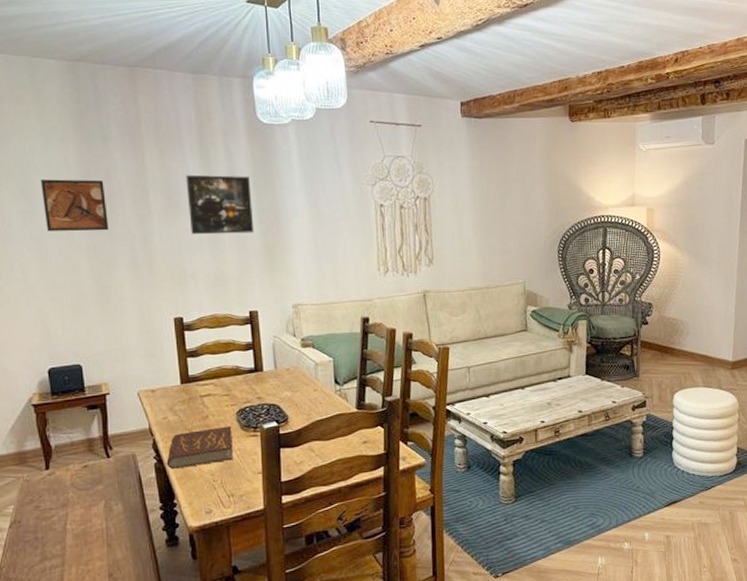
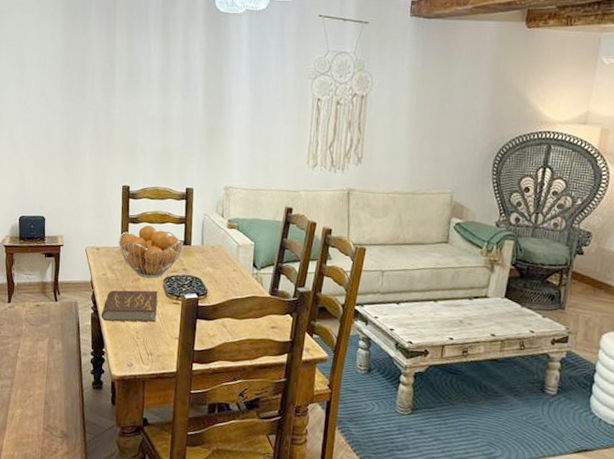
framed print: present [41,179,109,231] -> none [31,51,81,101]
fruit basket: none [177,357,255,414] -> present [118,225,184,278]
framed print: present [186,174,255,235] -> none [146,56,202,115]

